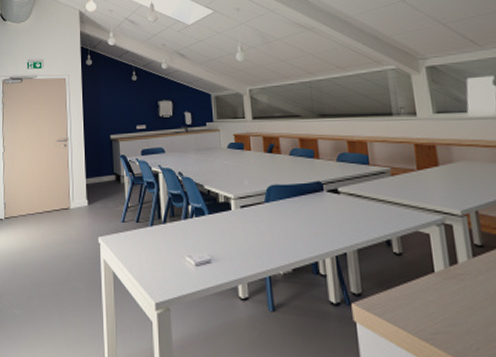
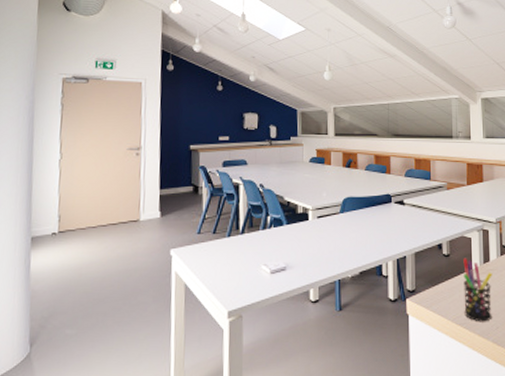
pen holder: none [421,258,469,340] -> present [463,258,492,322]

